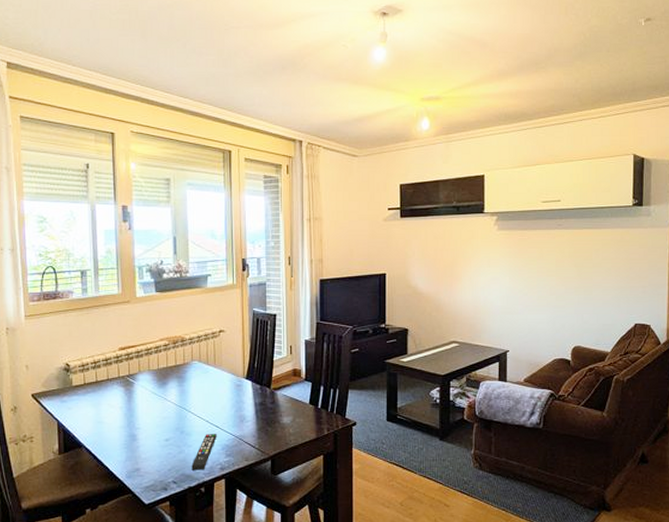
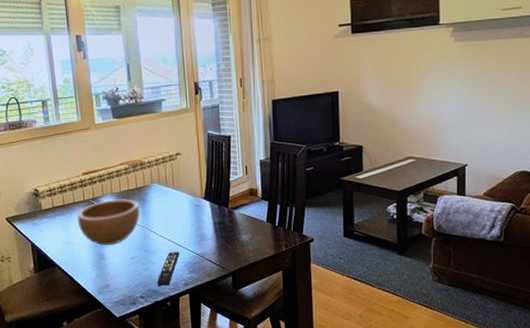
bowl: none [110,376,178,426] -> present [77,199,141,246]

